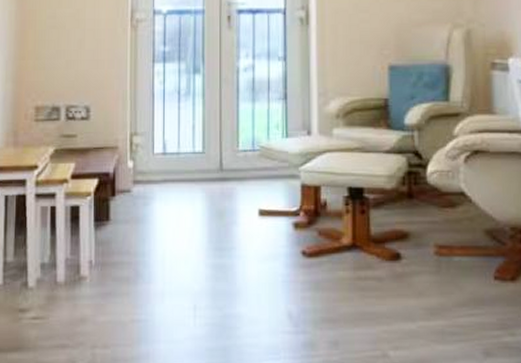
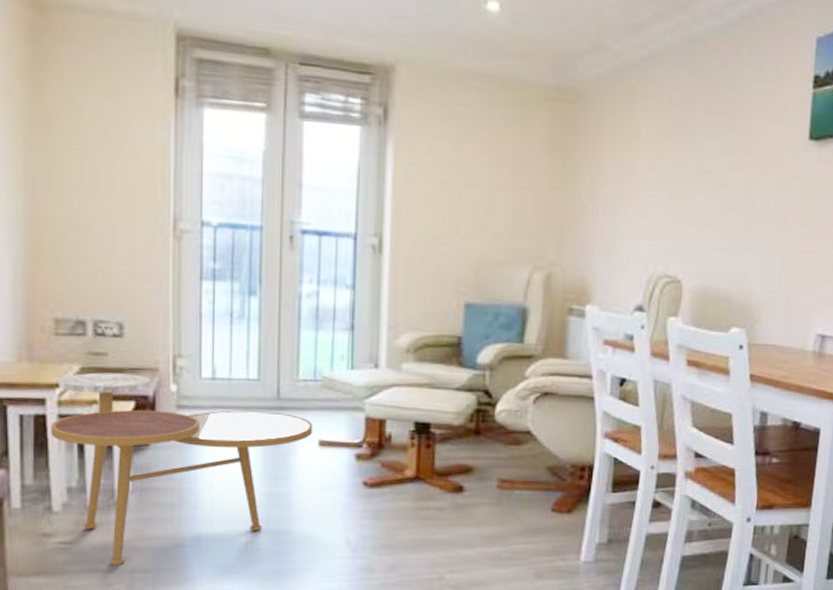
side table: none [29,153,253,341] -> present [51,372,313,565]

